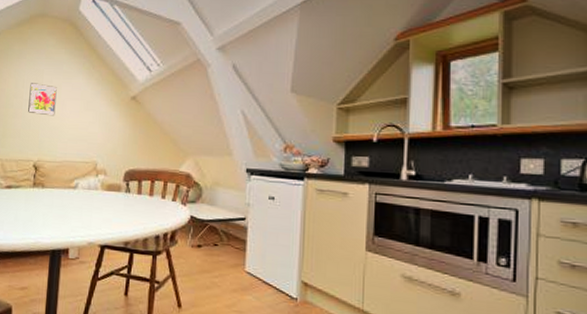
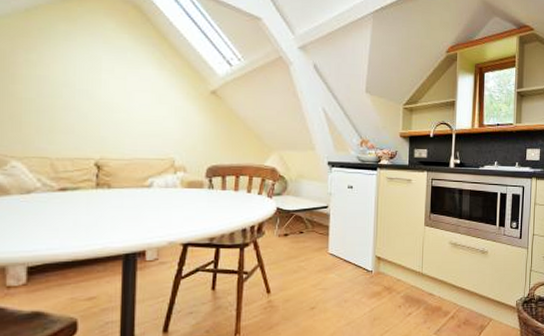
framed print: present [28,83,57,116] -> none [83,70,121,109]

